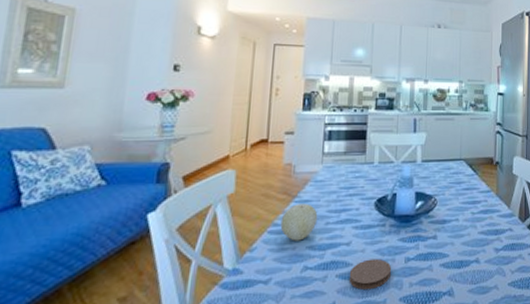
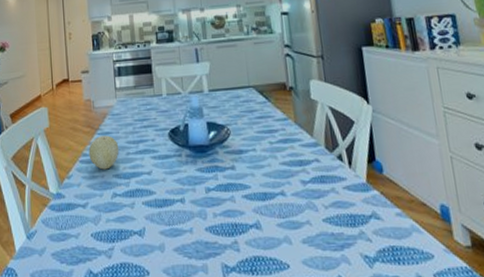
coaster: present [348,258,392,290] -> none [154,188,195,218]

